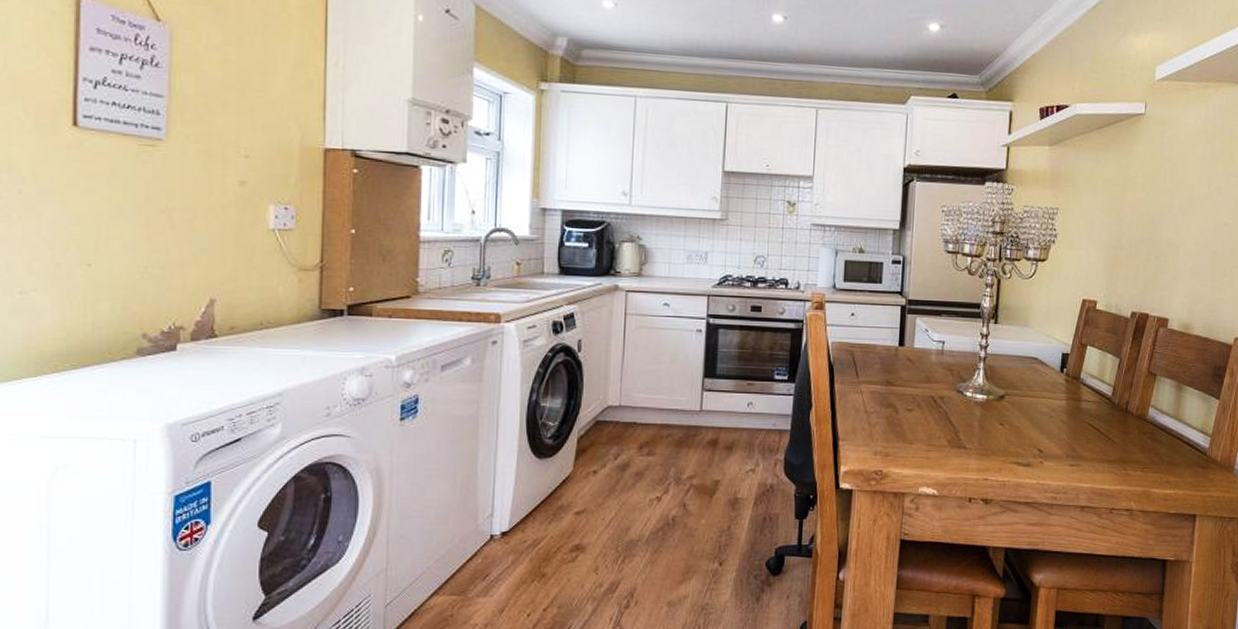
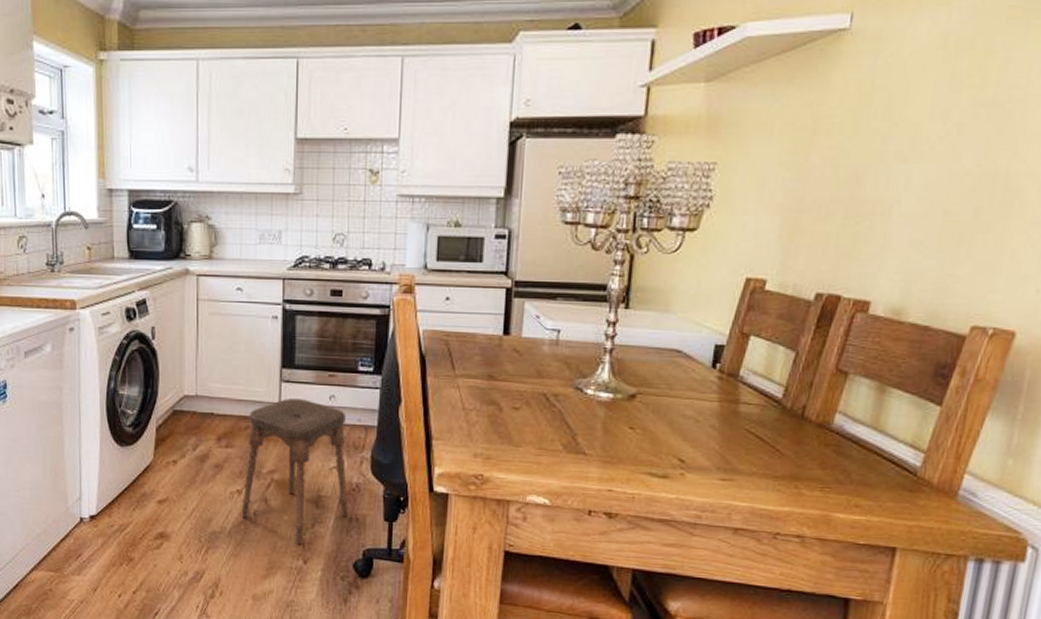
stool: none [659,406,764,547] -> present [241,398,349,545]

